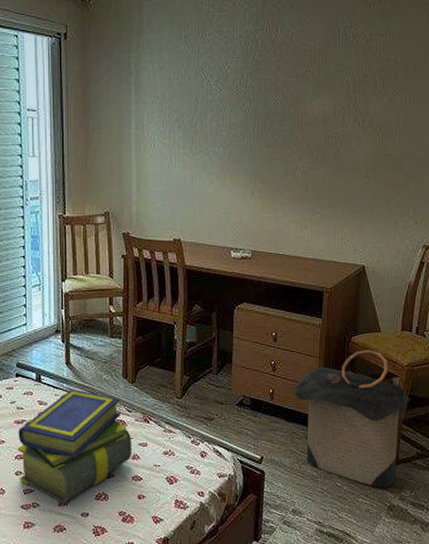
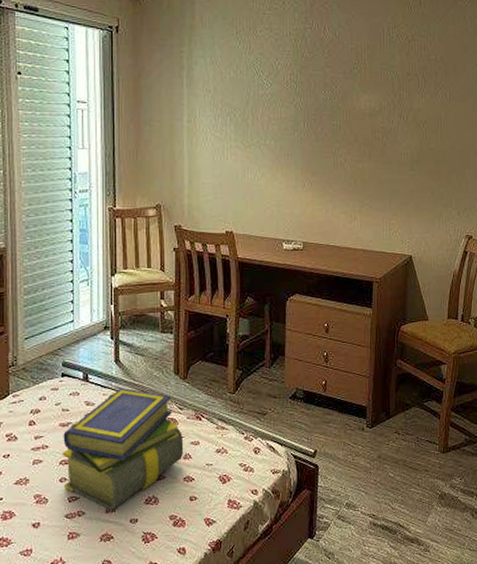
laundry hamper: present [293,350,411,489] -> none [345,338,458,477]

